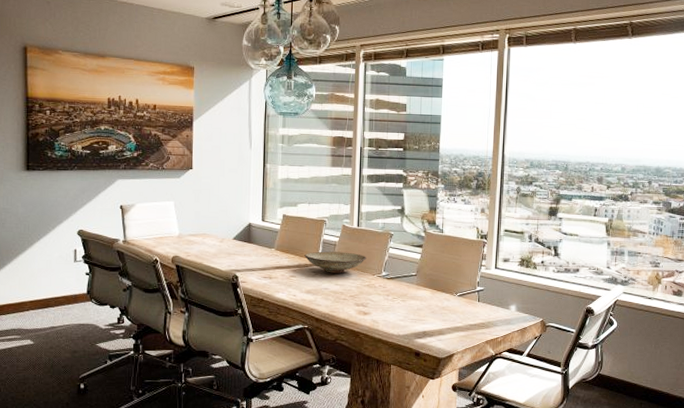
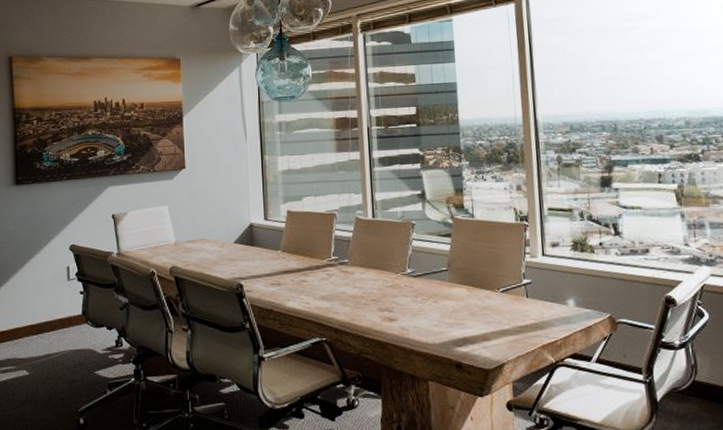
decorative bowl: present [304,251,367,274] -> none [315,248,387,275]

